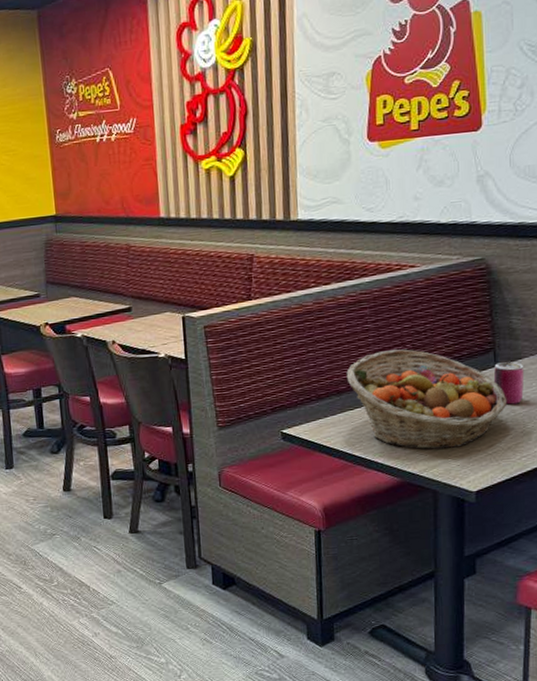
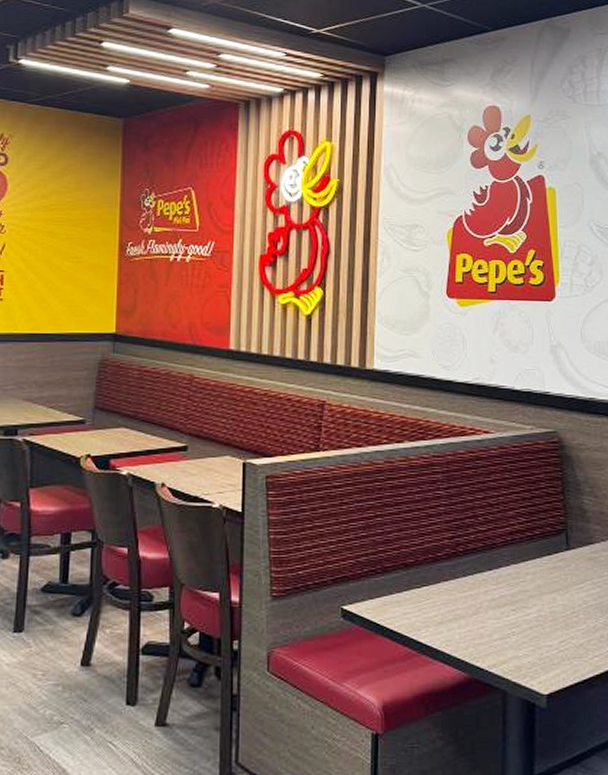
fruit basket: present [346,349,506,450] -> none [415,522,578,642]
can: present [493,362,525,405] -> none [565,546,596,595]

